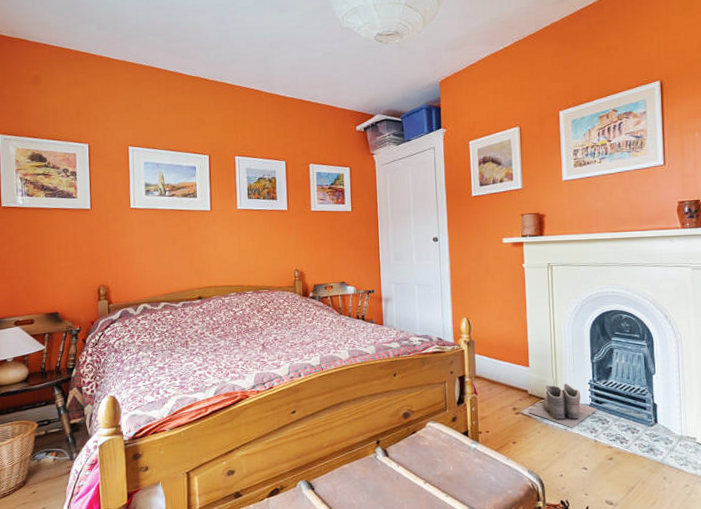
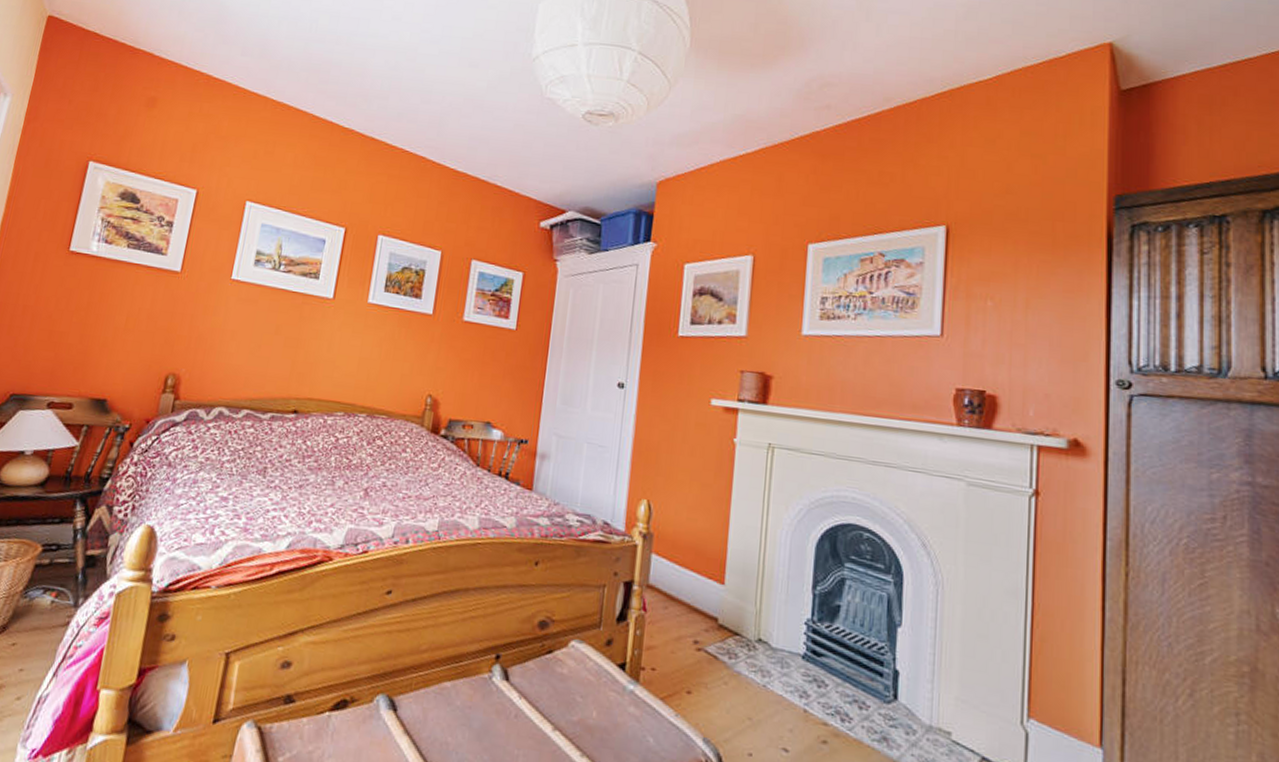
boots: present [528,384,598,428] -> none [714,615,814,686]

